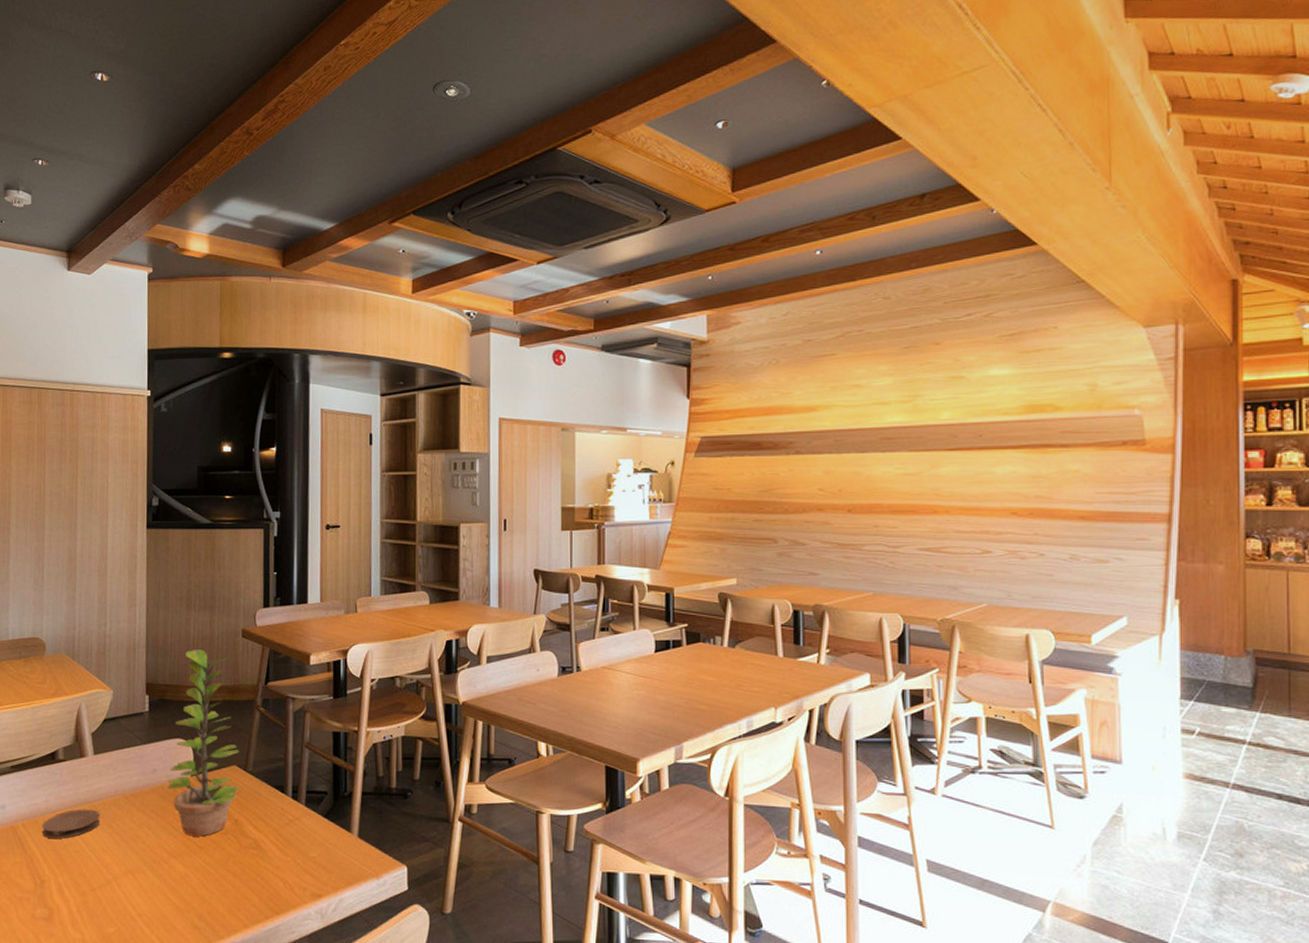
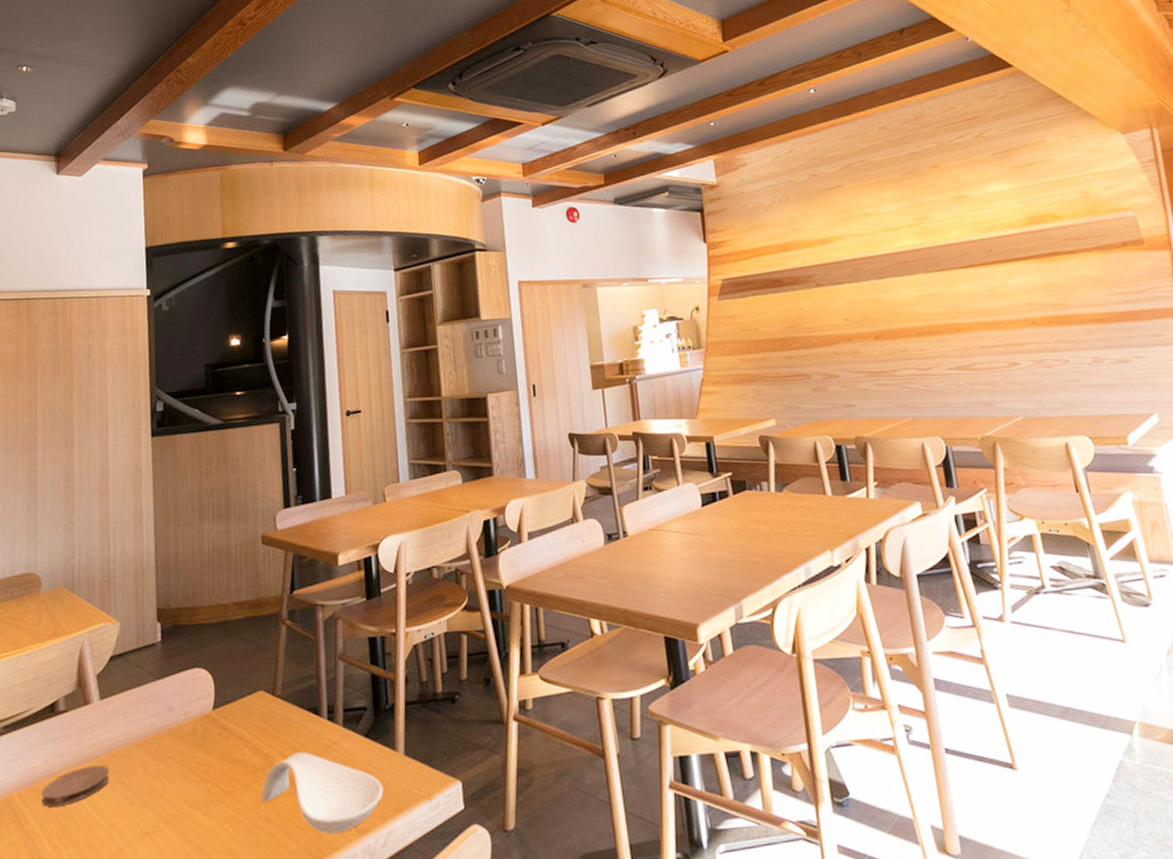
plant: present [167,650,239,837] -> none [185,563,268,781]
spoon rest: none [230,822,337,895] -> present [261,752,384,835]

